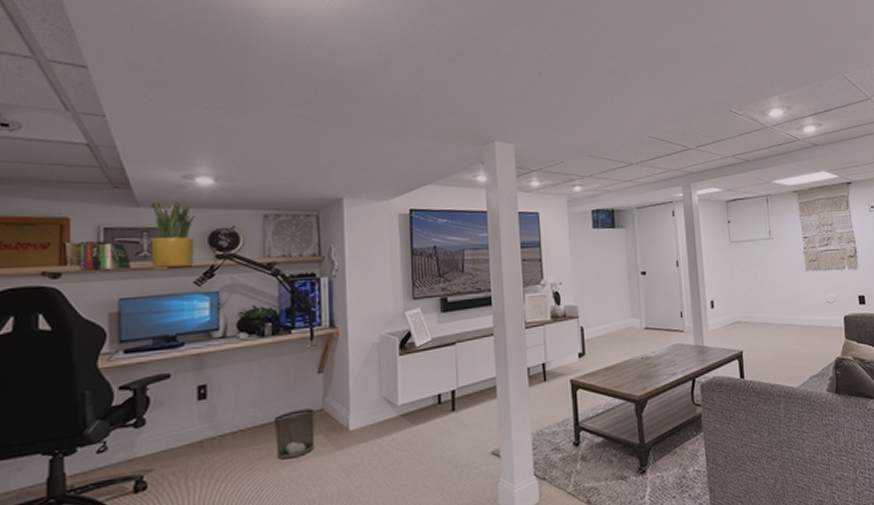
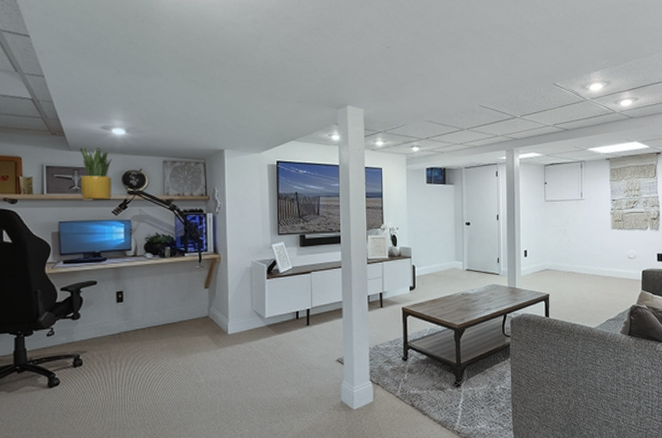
books: present [79,240,132,272] -> none [29,175,67,200]
waste bin: present [274,408,315,460] -> none [172,315,203,352]

